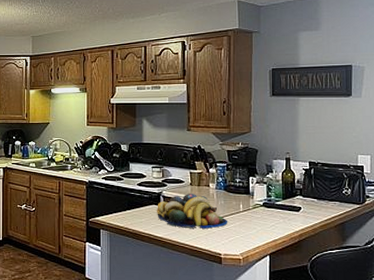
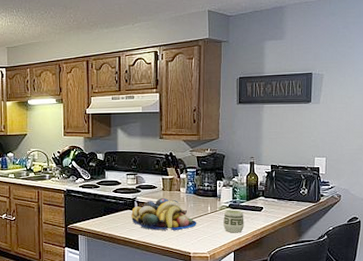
cup: none [257,208,281,235] -> present [223,209,244,233]

